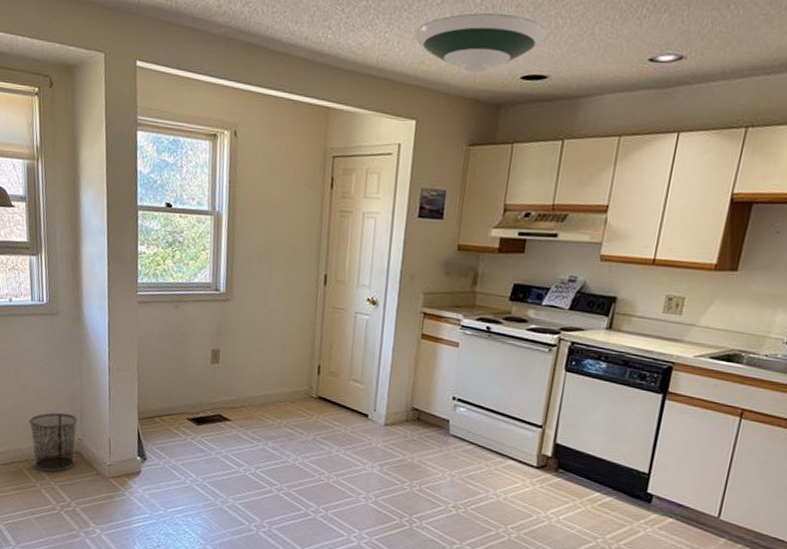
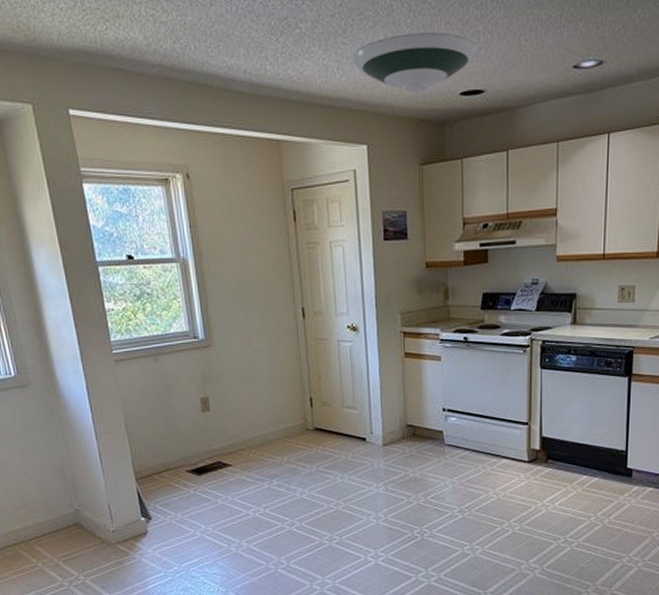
waste bin: present [28,412,78,472] -> none [17,486,76,549]

